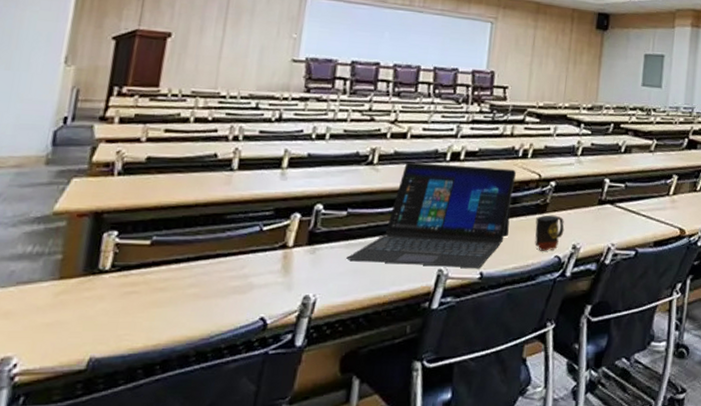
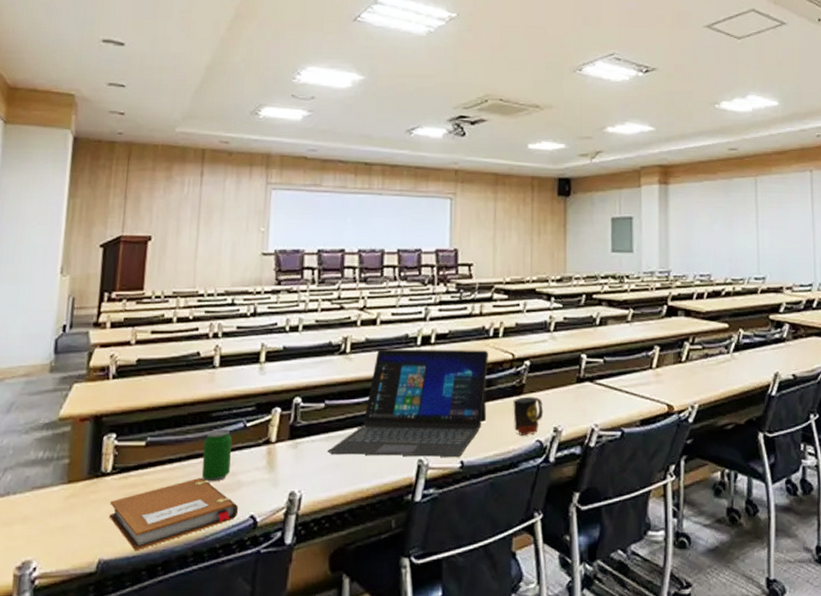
notebook: none [104,279,249,350] -> present [109,478,239,551]
beverage can: none [210,232,246,284] -> present [201,430,232,482]

